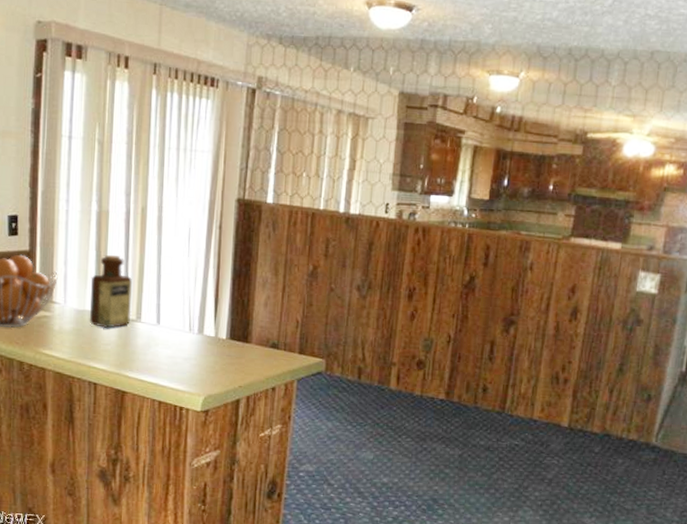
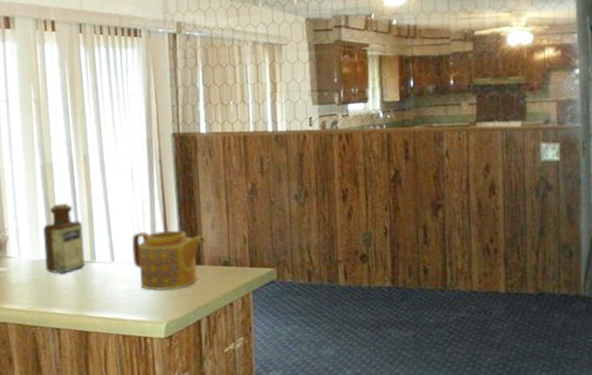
teapot: none [179,298,256,364] -> present [131,230,205,291]

